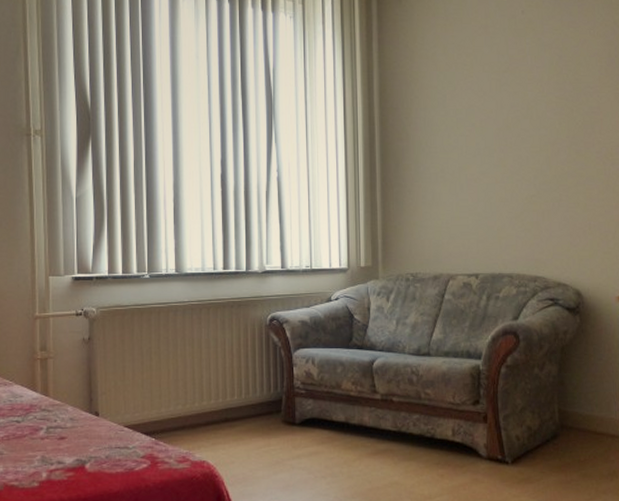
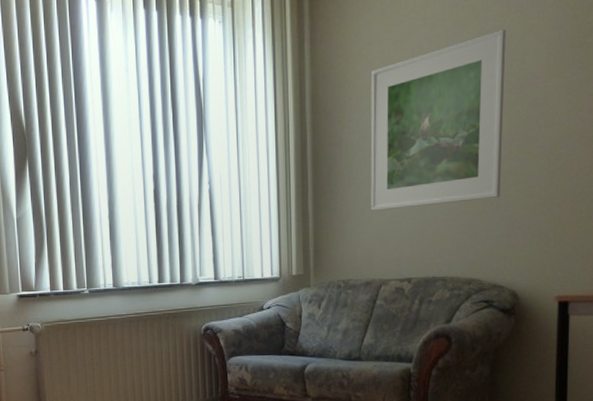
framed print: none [436,42,562,205] -> present [370,29,506,211]

